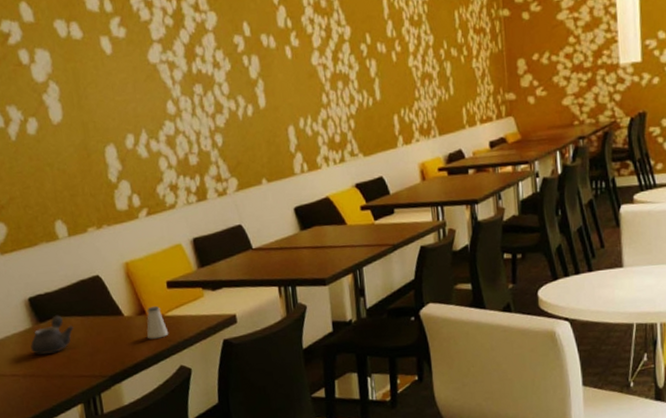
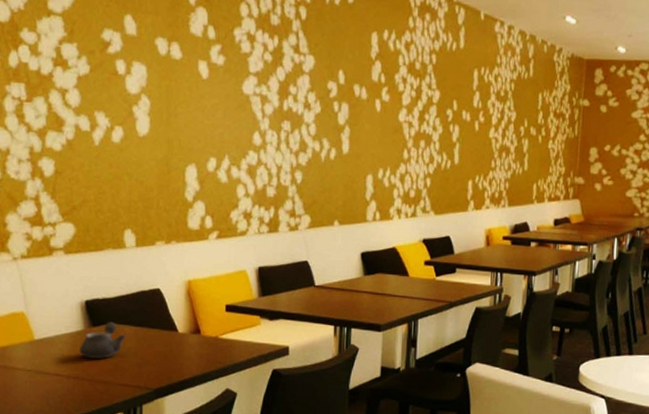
saltshaker: present [146,305,169,339] -> none [197,326,220,359]

